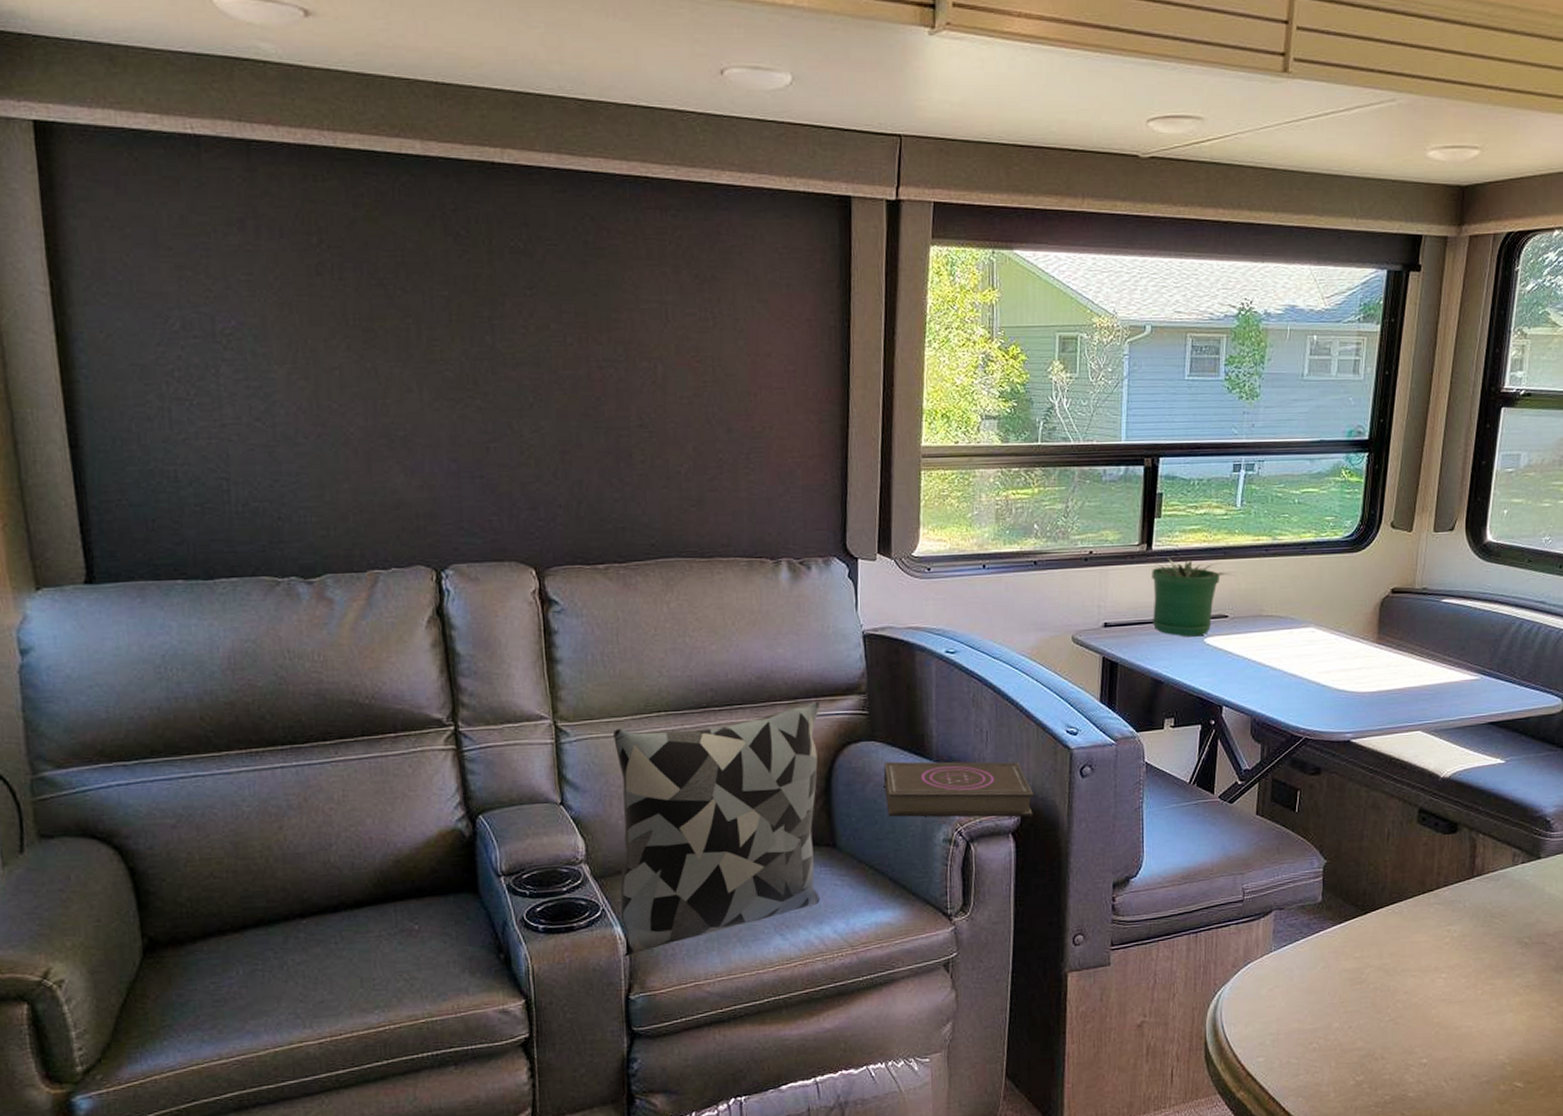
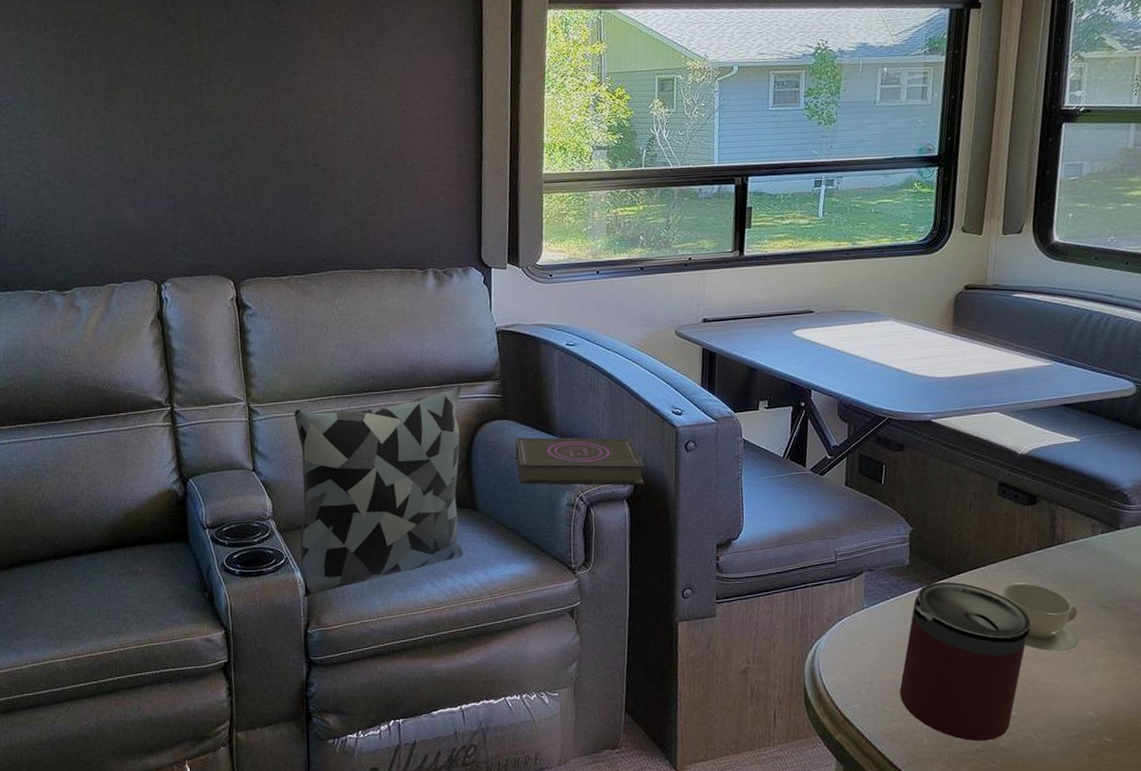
planter: present [1151,555,1238,637] -> none [744,260,822,330]
beverage cup: none [1307,919,1447,1093] -> present [899,581,1031,741]
teacup: none [1418,918,1495,993] -> present [1002,583,1080,652]

